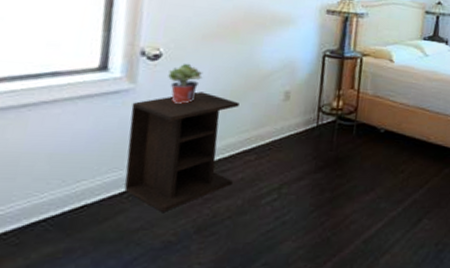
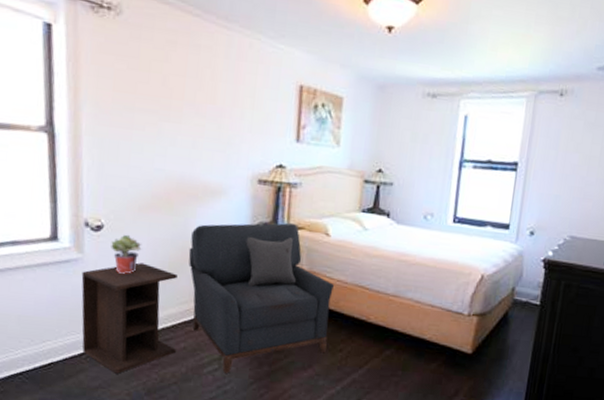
armchair: none [252,50,398,203] -> present [188,223,335,373]

